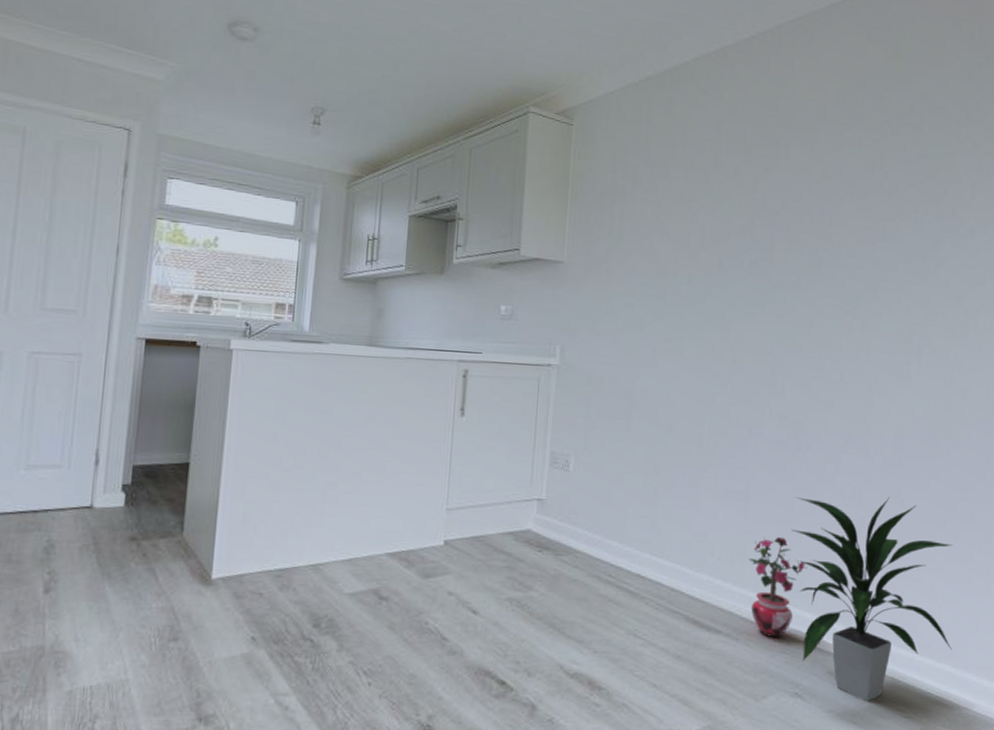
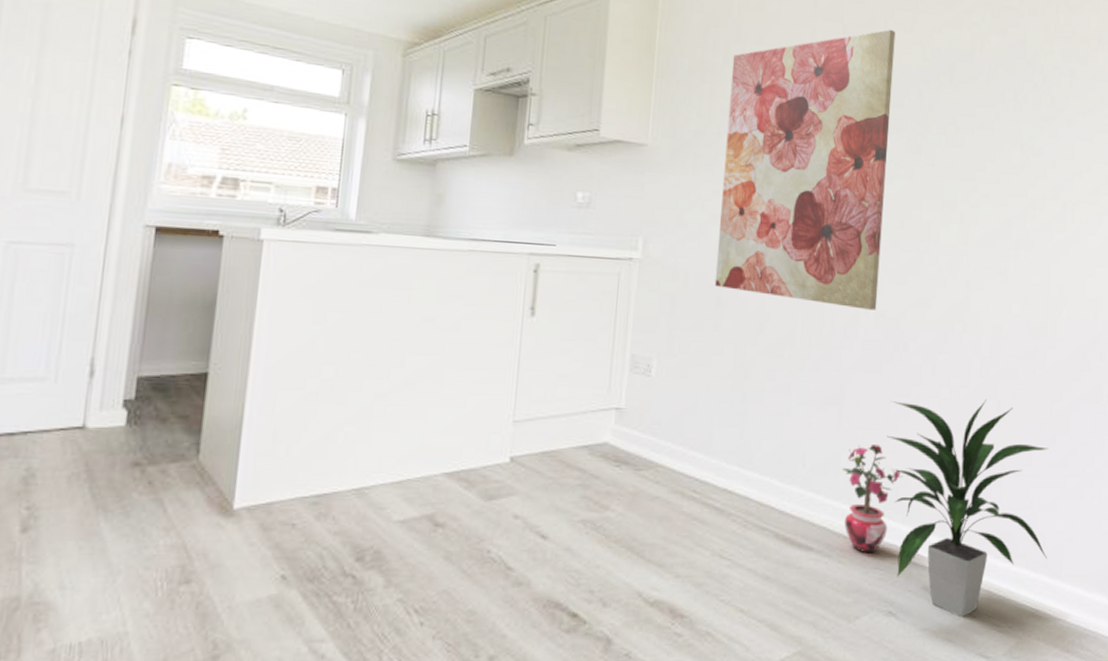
wall art: none [626,149,797,412] -> present [714,29,896,310]

